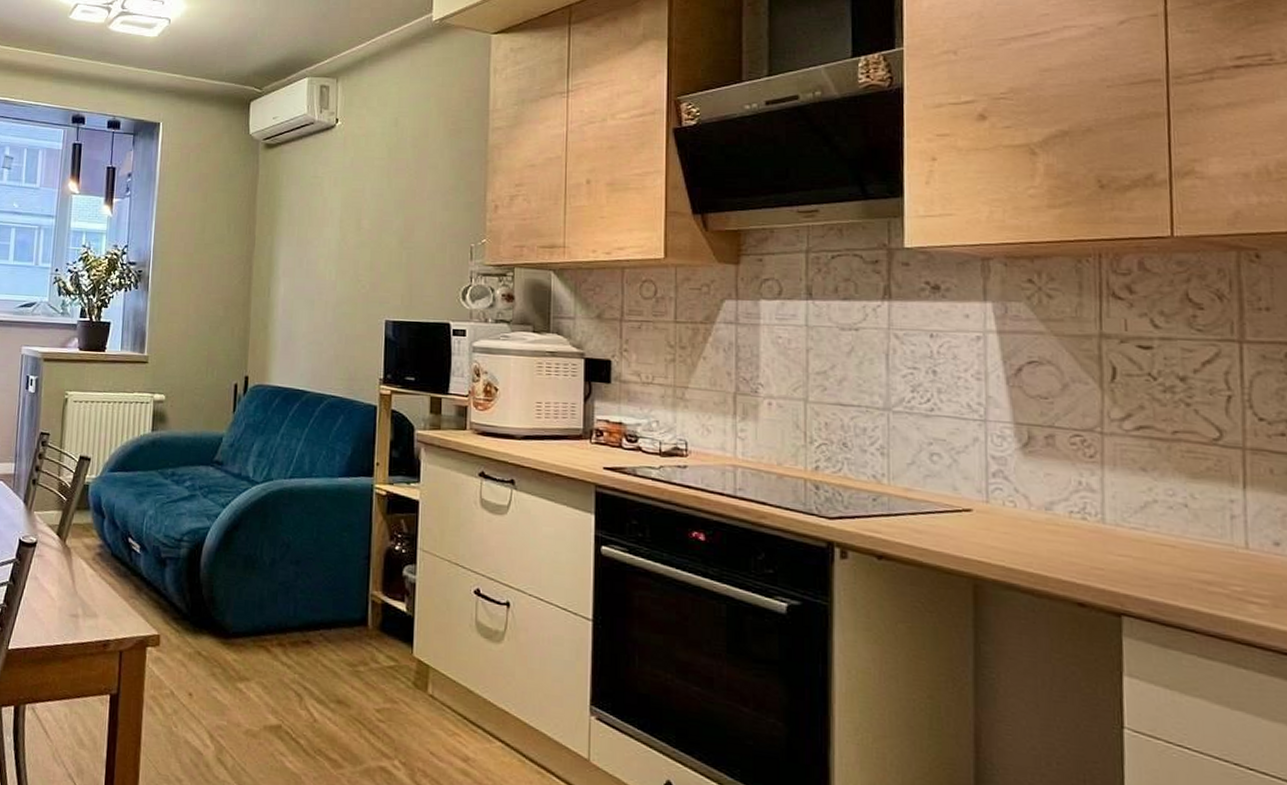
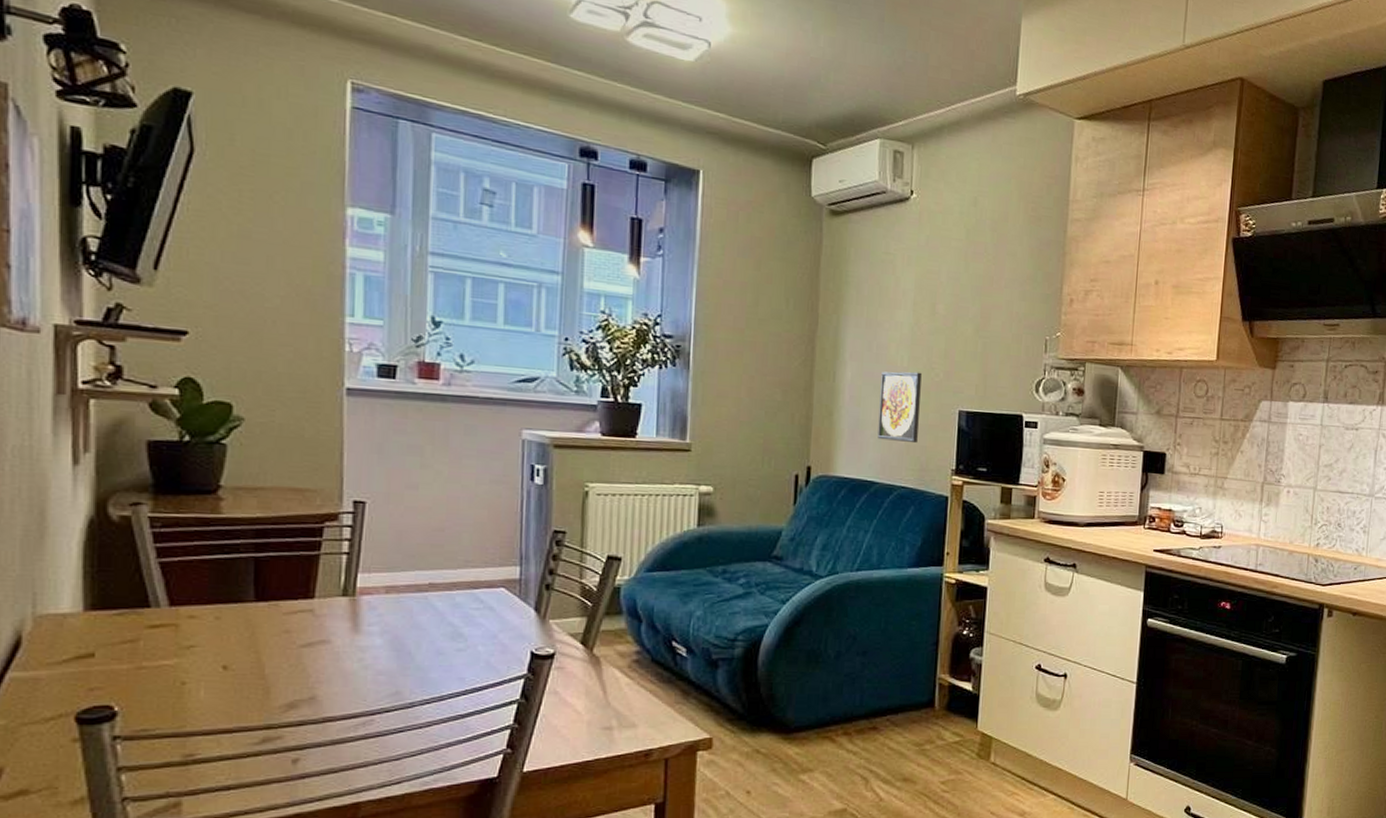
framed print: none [308,284,349,354] -> present [877,371,922,444]

